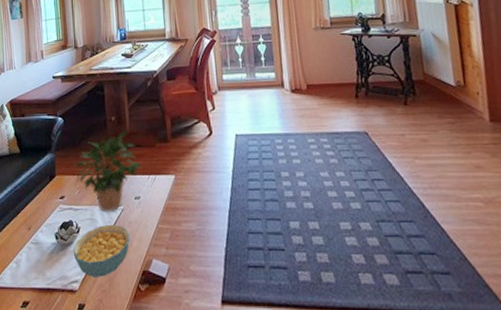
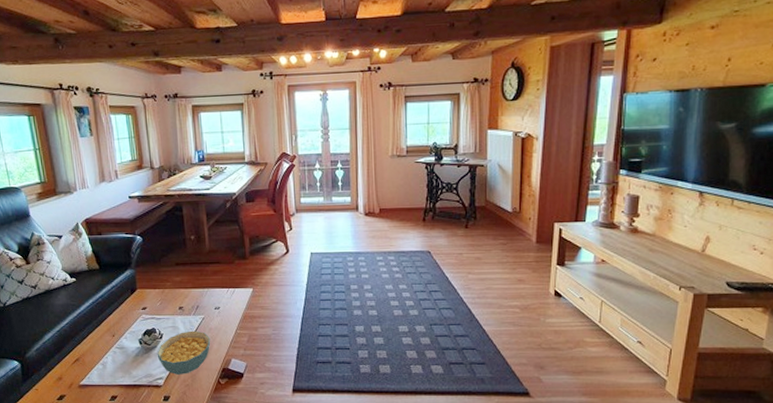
potted plant: present [74,131,142,213] -> none [155,249,222,321]

